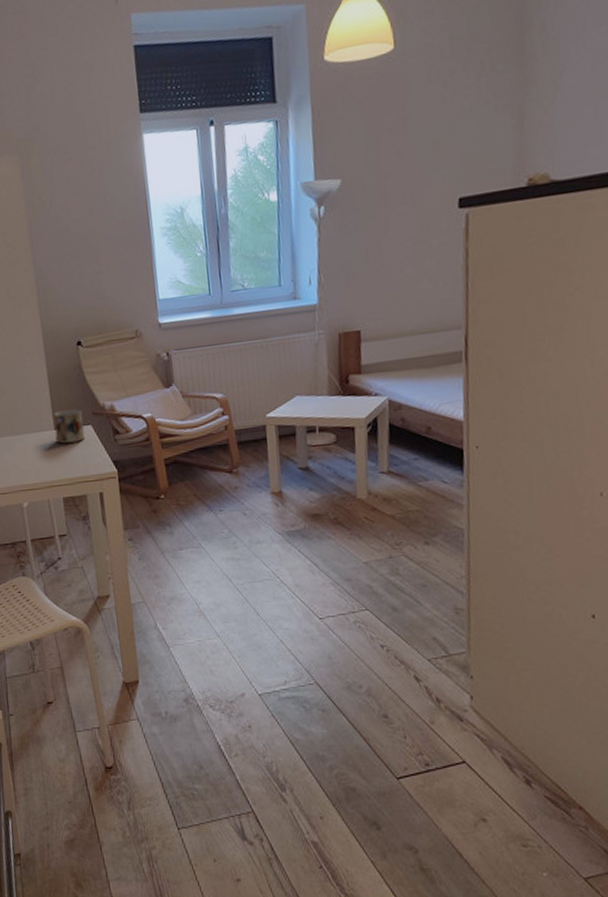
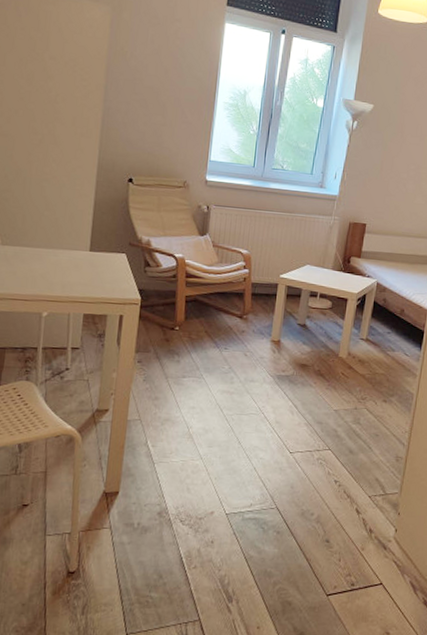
mug: present [54,409,86,444] -> none [89,235,120,267]

